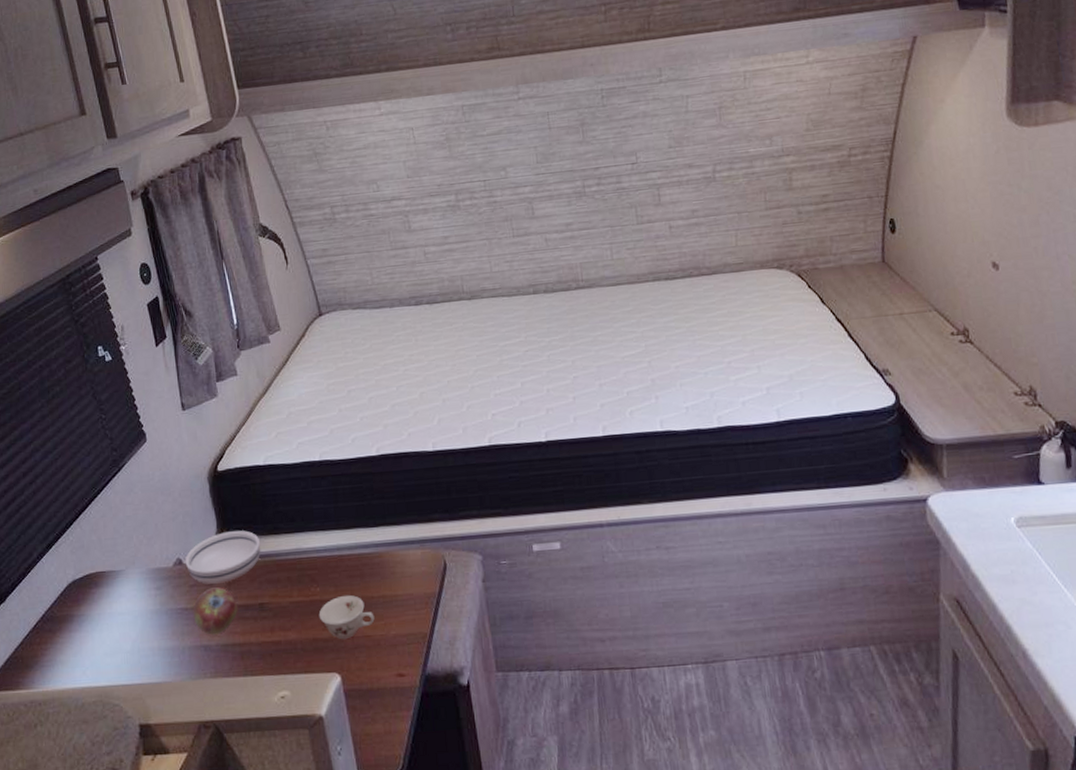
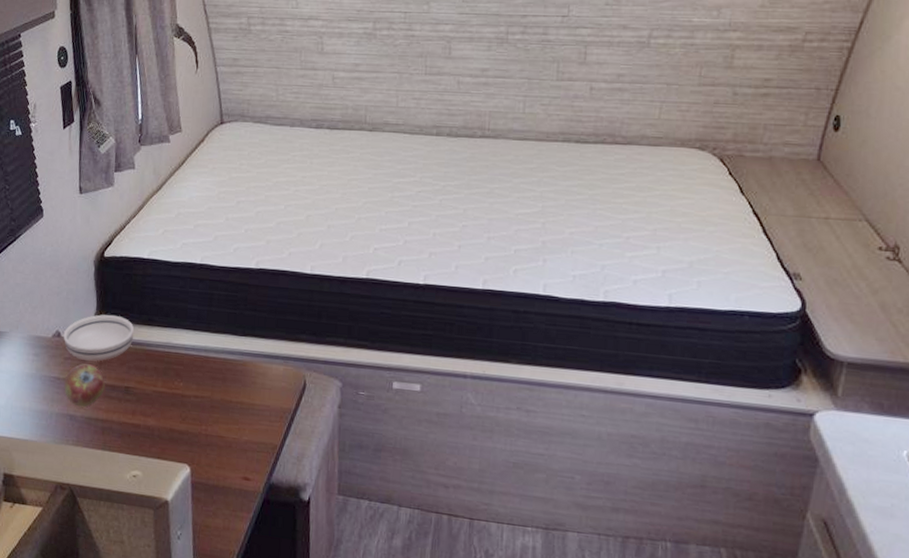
teacup: present [318,594,375,640] -> none [178,394,230,436]

